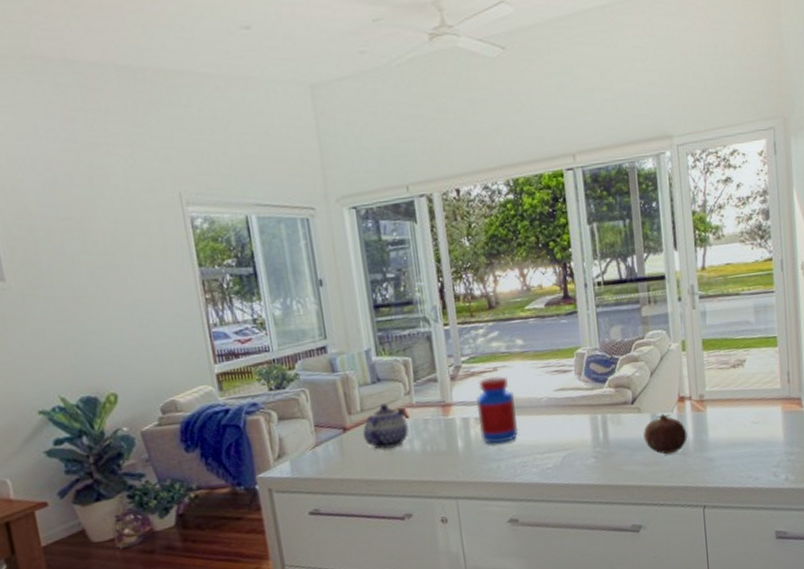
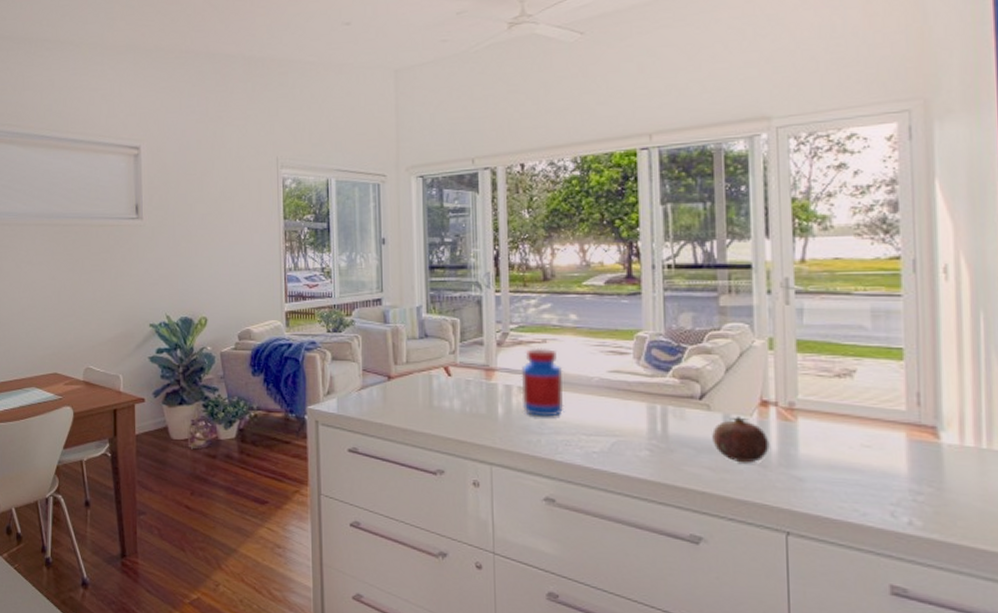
teapot: present [362,403,409,450] -> none [405,359,451,402]

